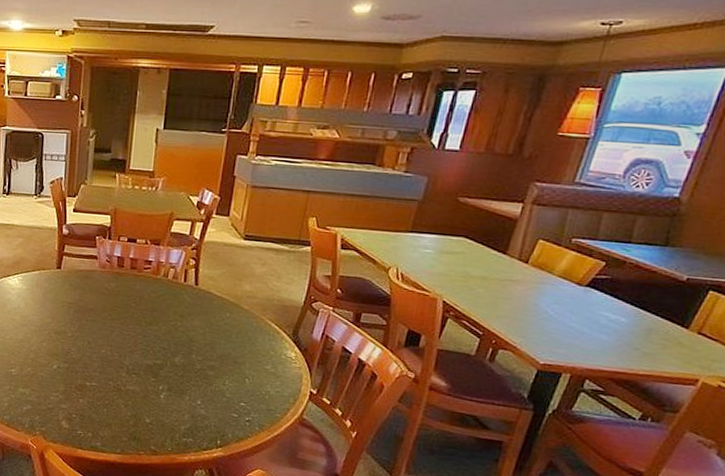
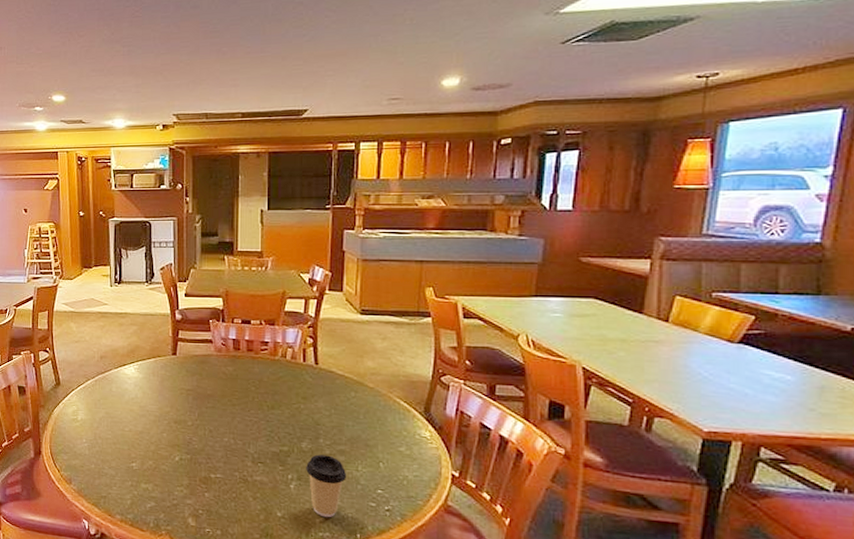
coffee cup: none [176,368,214,426] -> present [306,454,347,518]

